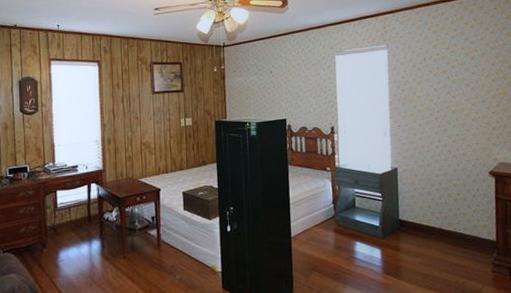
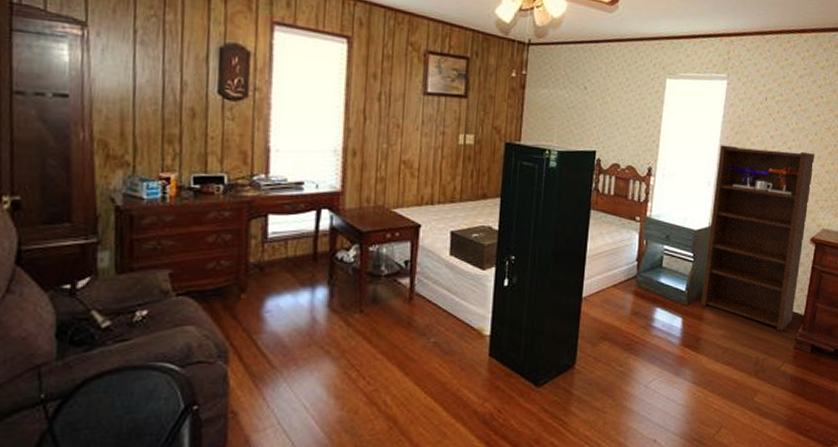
bookshelf: none [390,98,486,256] -> present [700,145,815,331]

